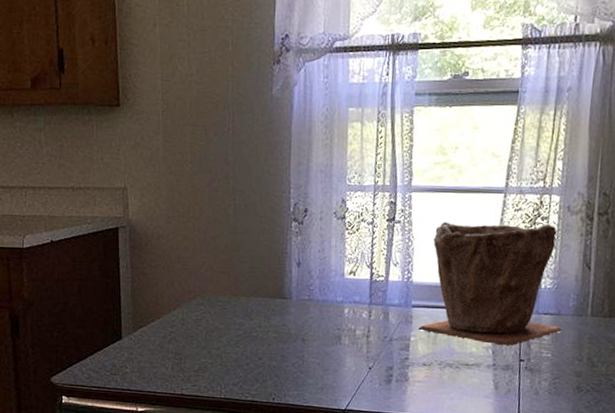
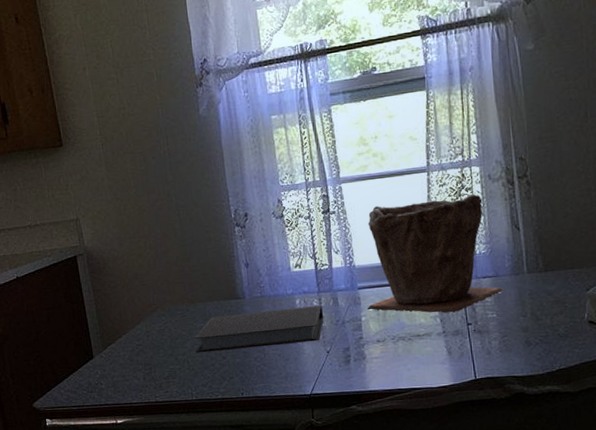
notebook: none [231,314,372,356] -> present [193,305,324,353]

